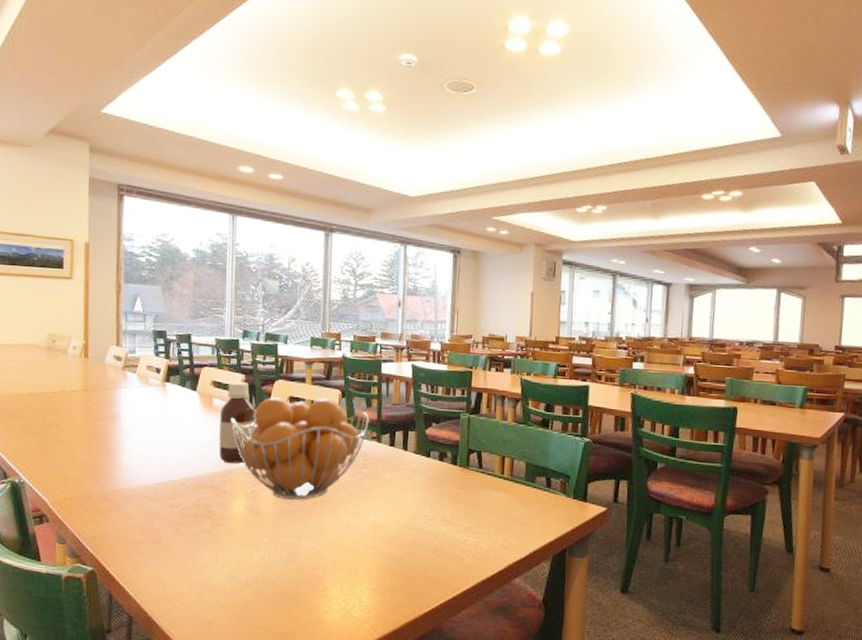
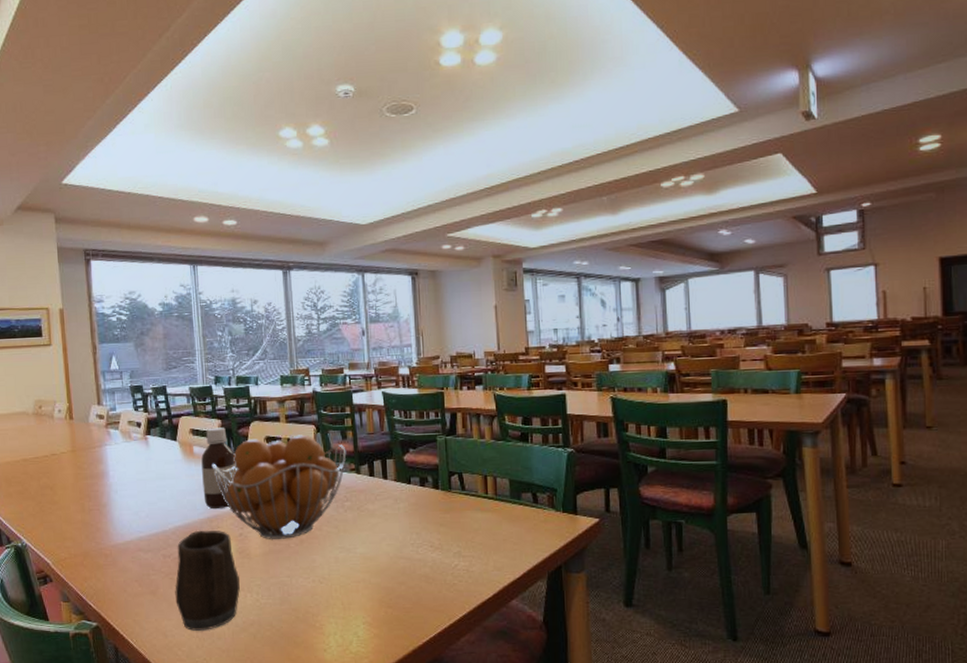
mug: none [178,483,247,584] -> present [175,530,240,631]

